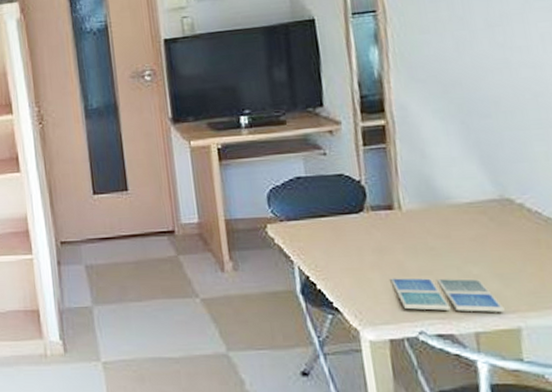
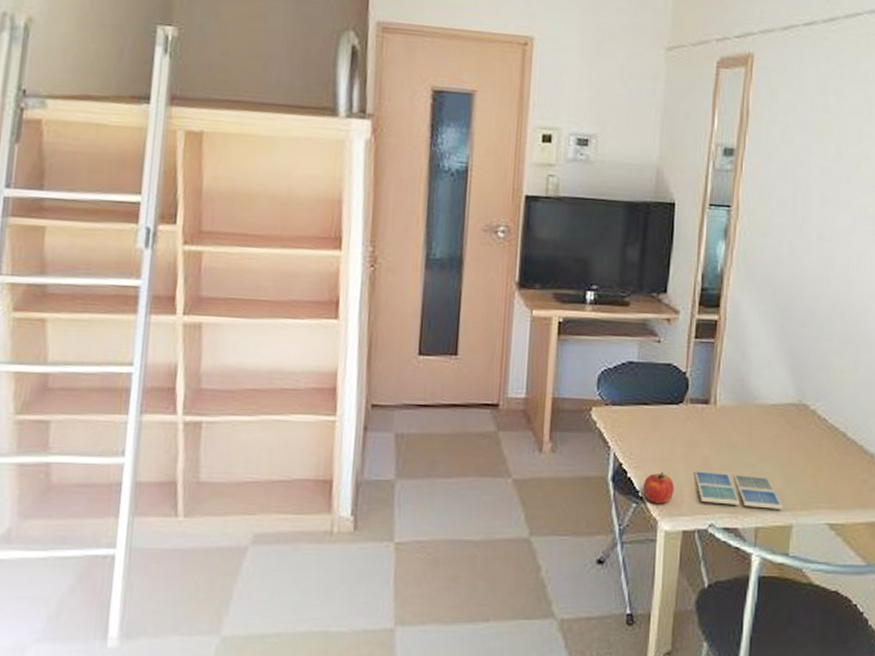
fruit: none [335,281,372,314] -> present [642,471,674,504]

